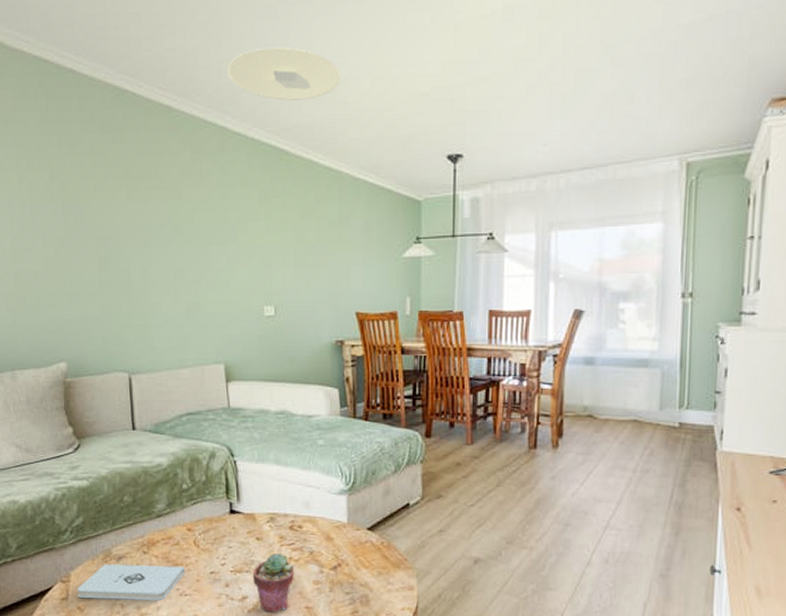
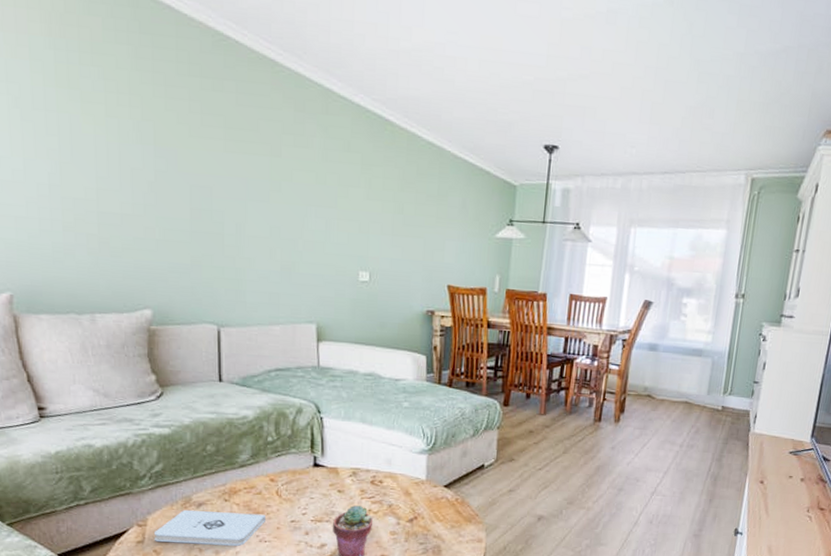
ceiling light: present [227,46,341,101] -> none [336,13,450,73]

